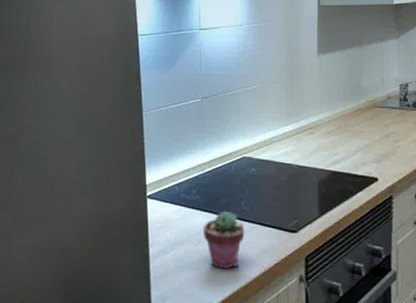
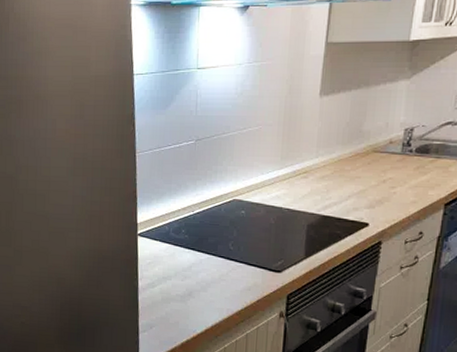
potted succulent: present [204,210,245,270] -> none [190,250,231,303]

